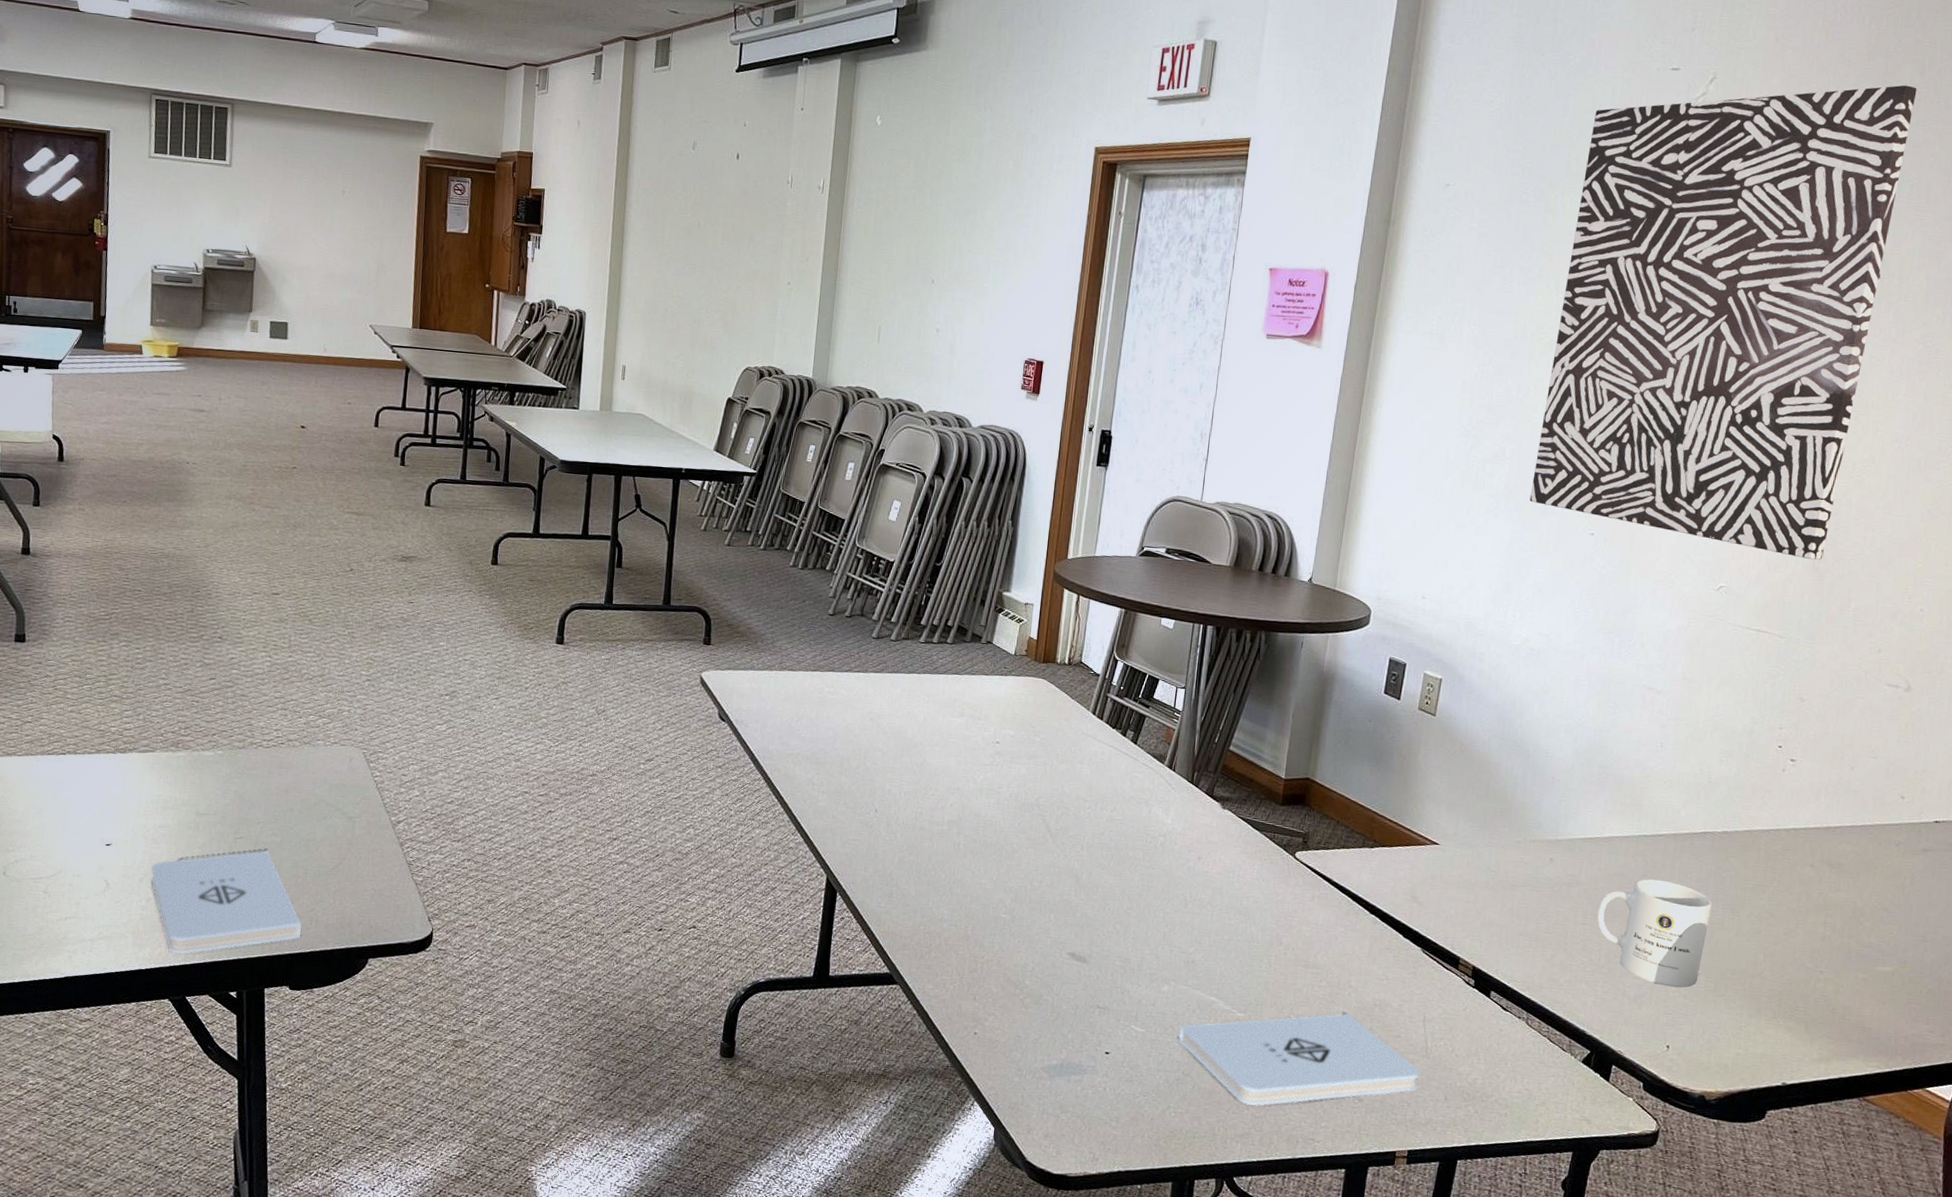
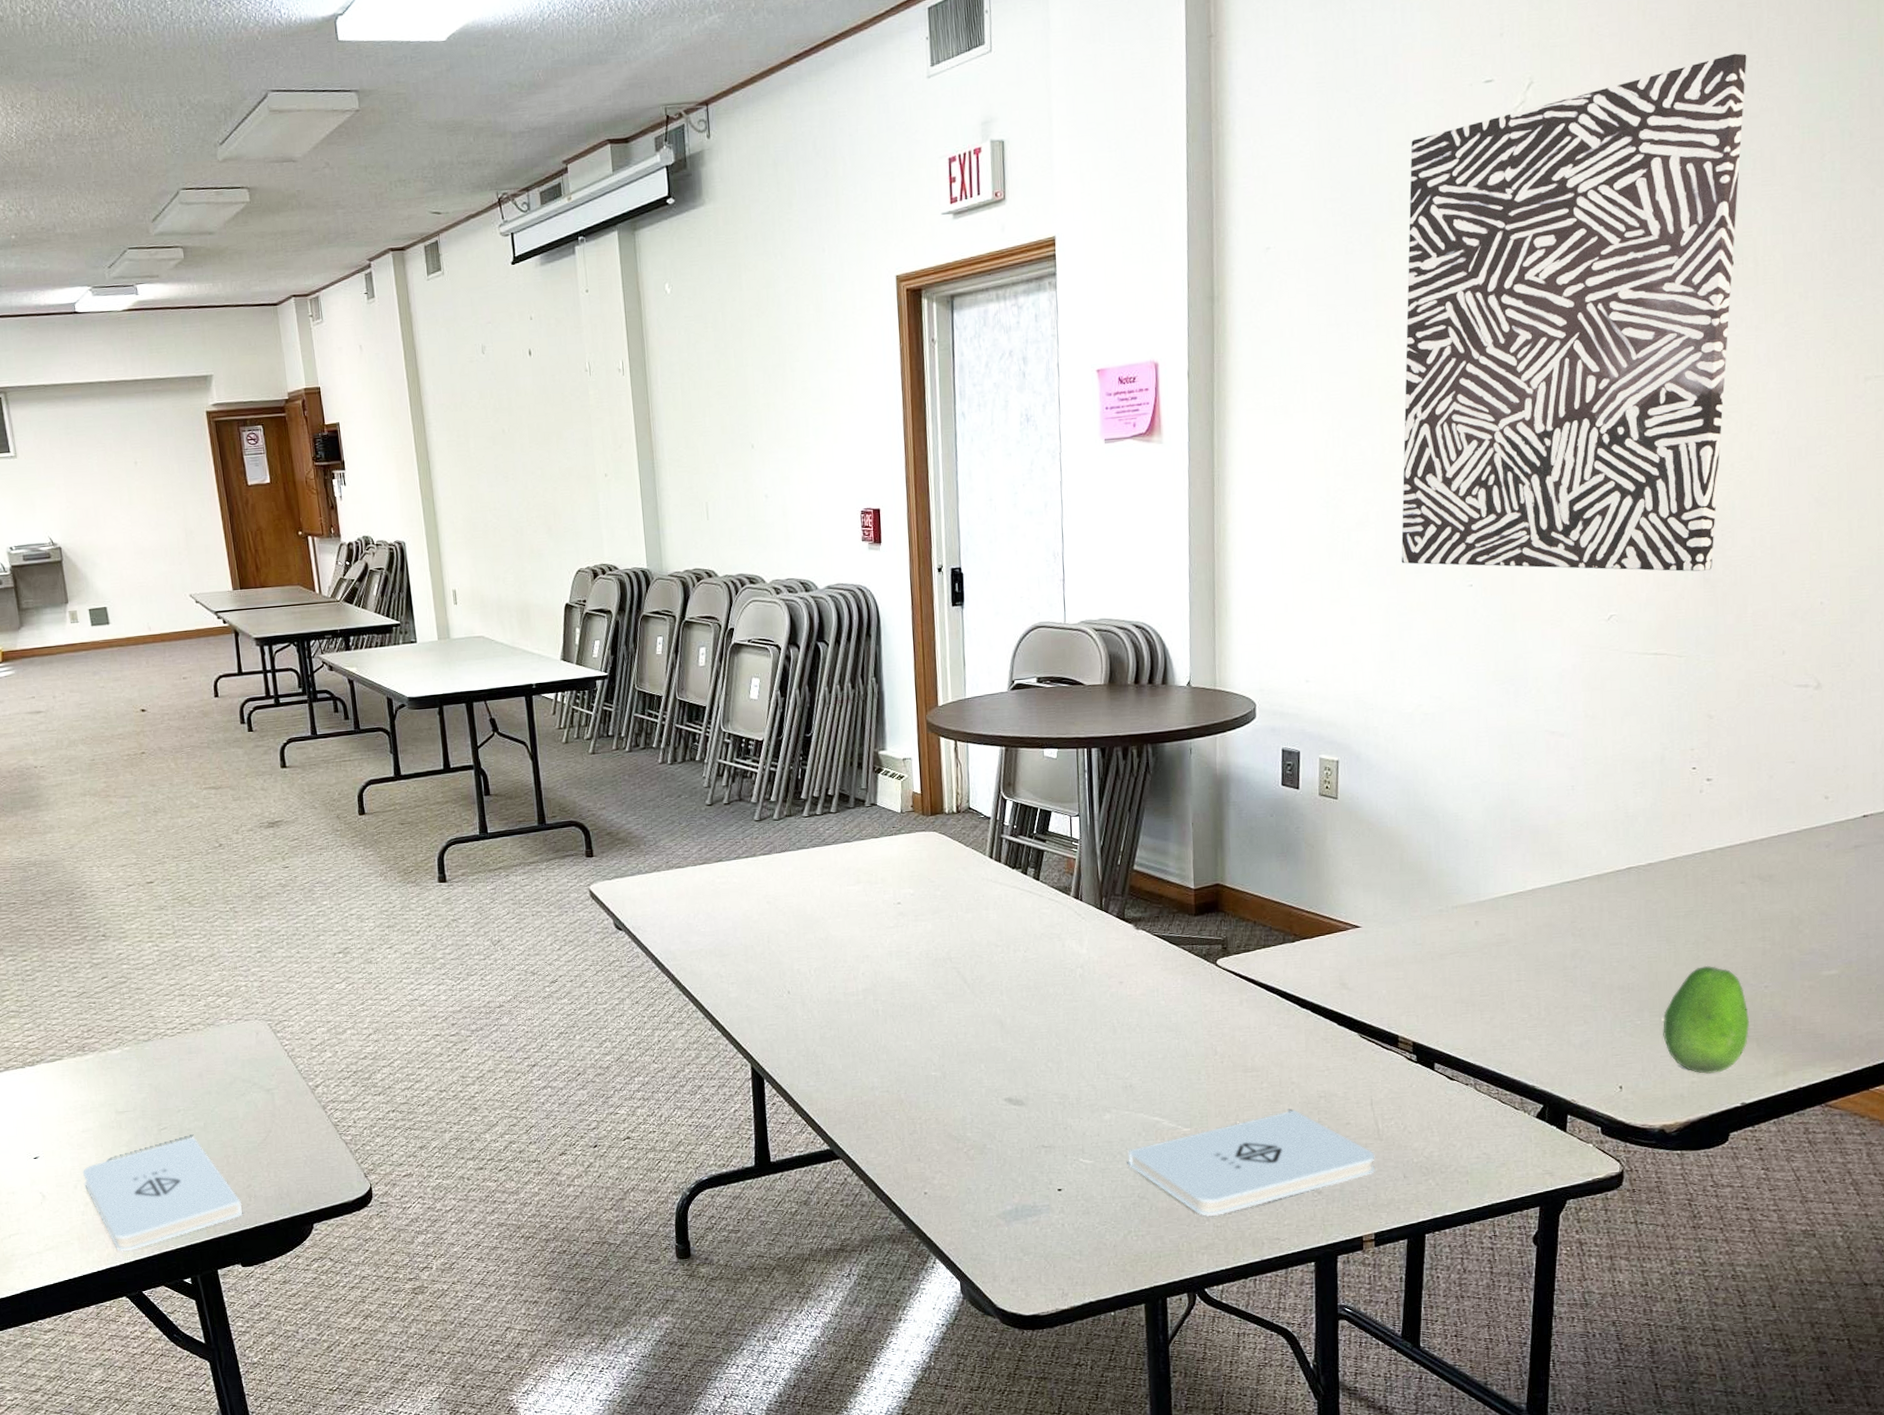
mug: present [1596,879,1712,988] -> none [1530,923,1646,1028]
fruit: none [1715,940,1801,1049] -> present [1663,965,1750,1074]

